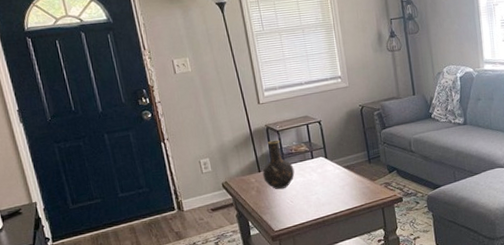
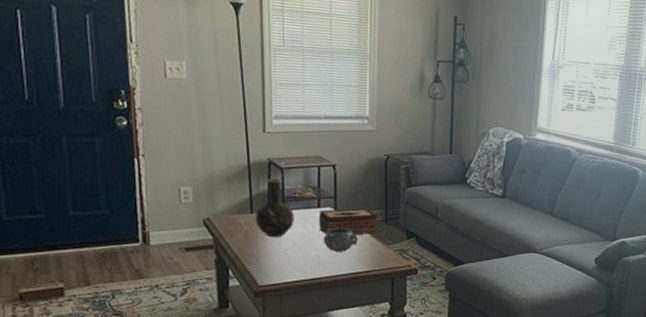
tissue box: none [313,153,364,180] -> present [318,208,379,235]
decorative bowl: none [321,172,349,194] -> present [324,228,358,252]

